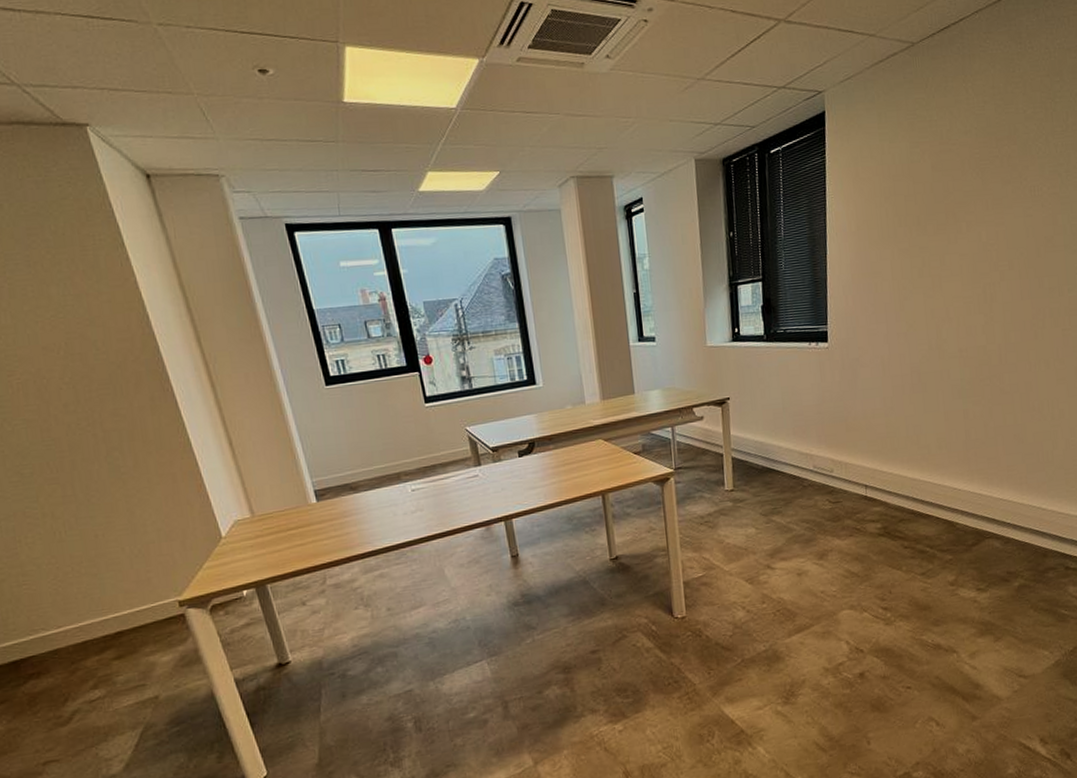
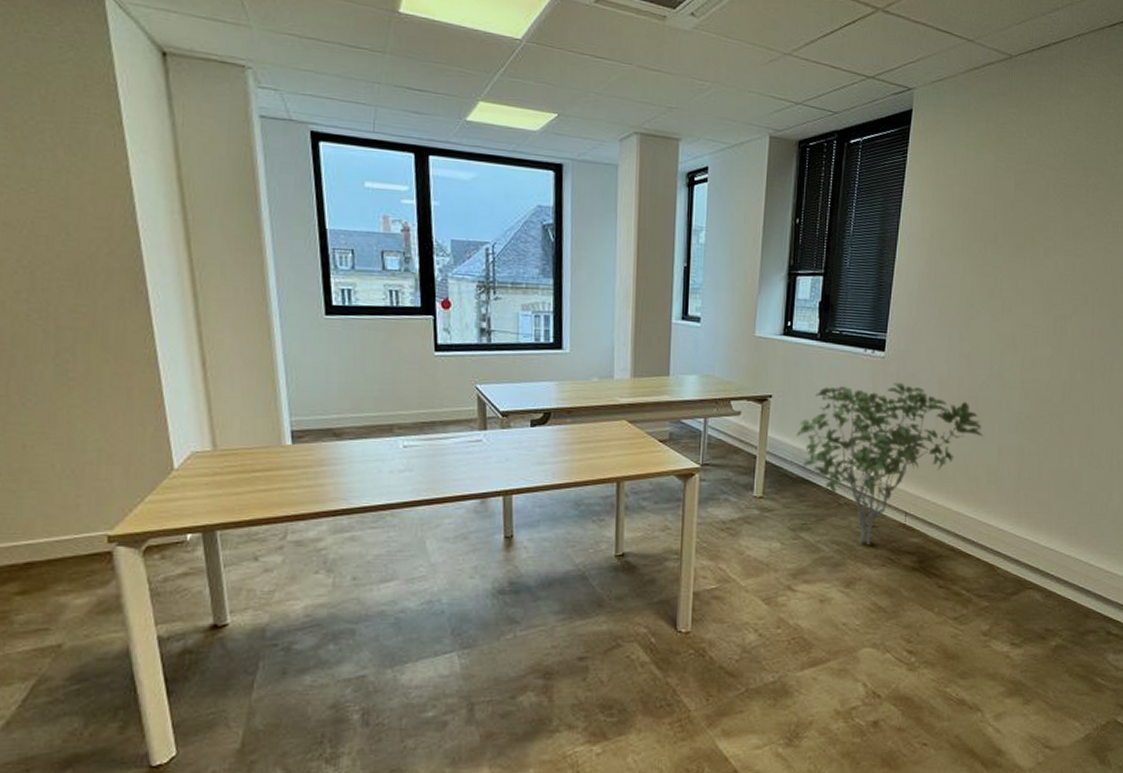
shrub: none [756,368,928,520] -> present [796,382,983,545]

